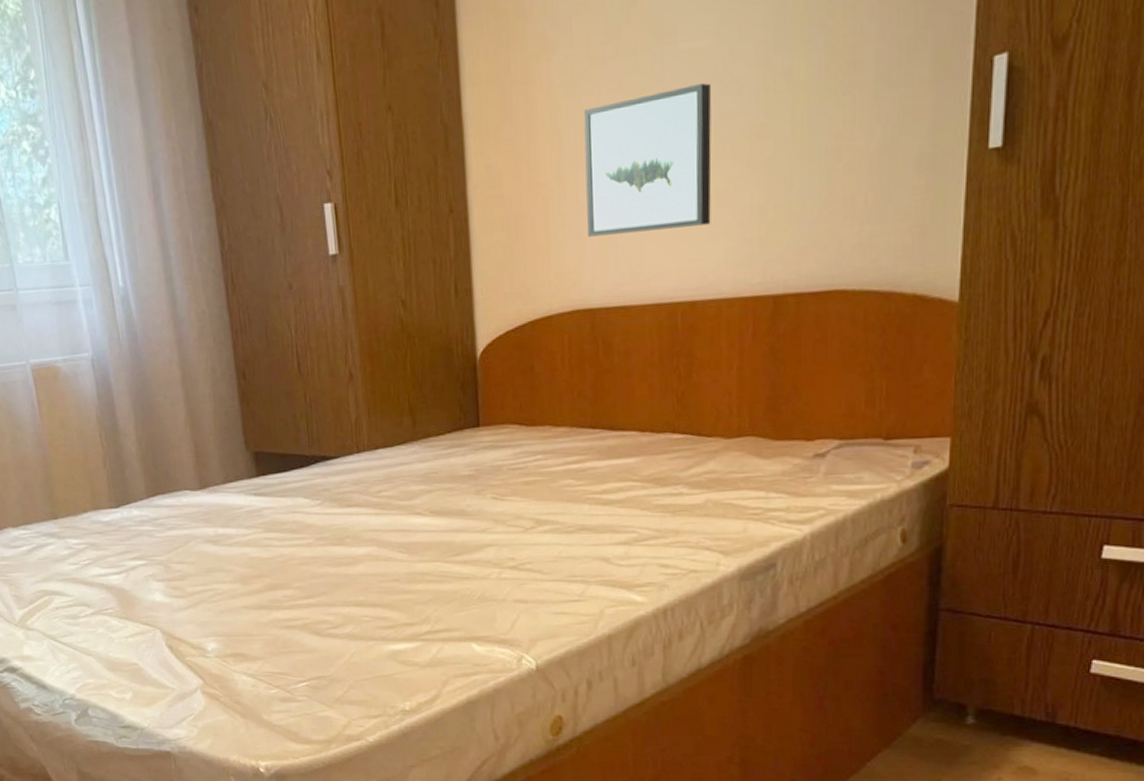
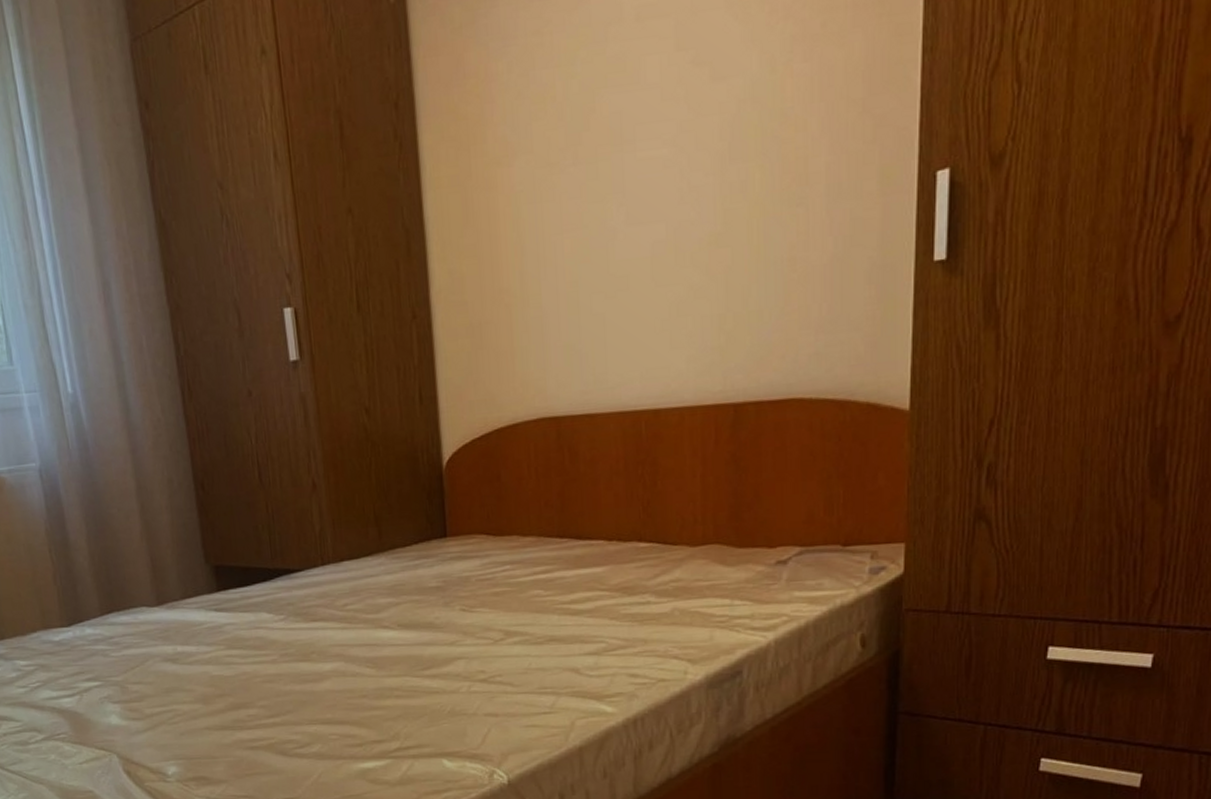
wall art: present [583,83,712,237] -> none [545,192,672,344]

